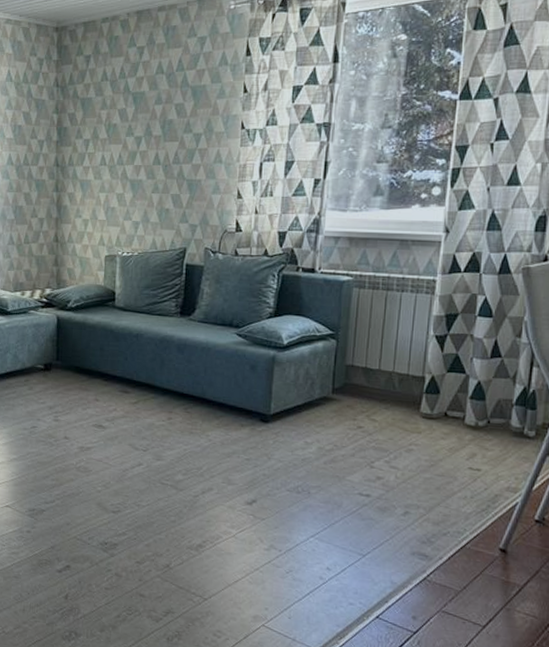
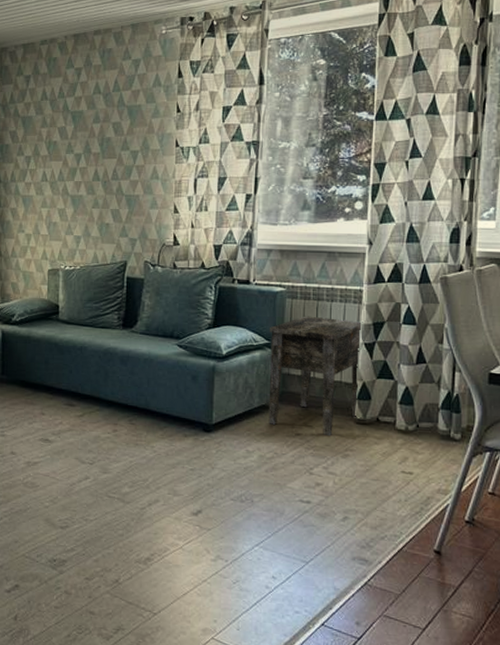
side table: none [329,306,435,430] -> present [268,316,363,437]

